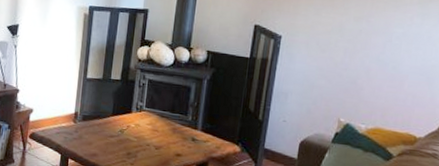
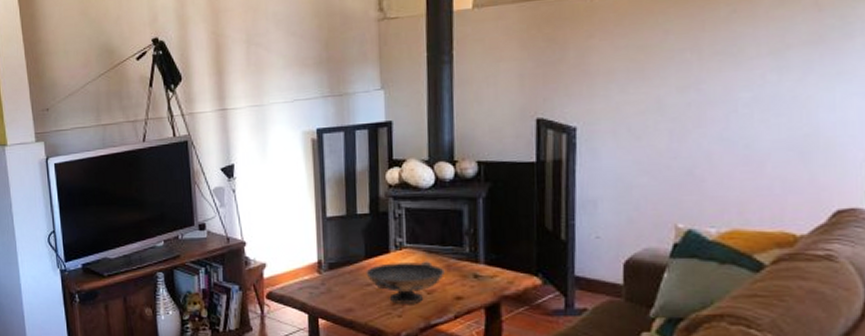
decorative bowl: none [111,121,171,156] -> present [366,261,445,305]

